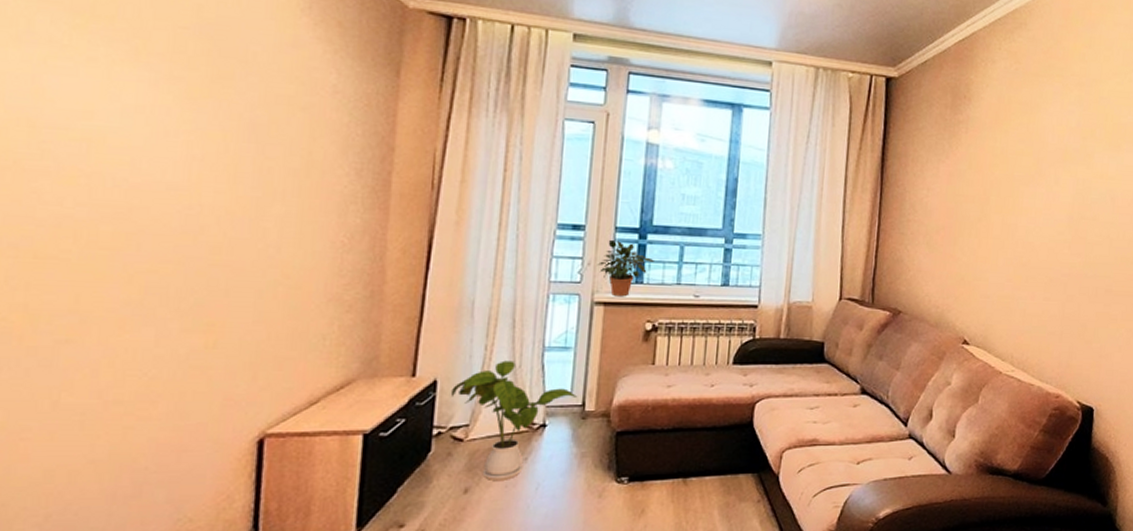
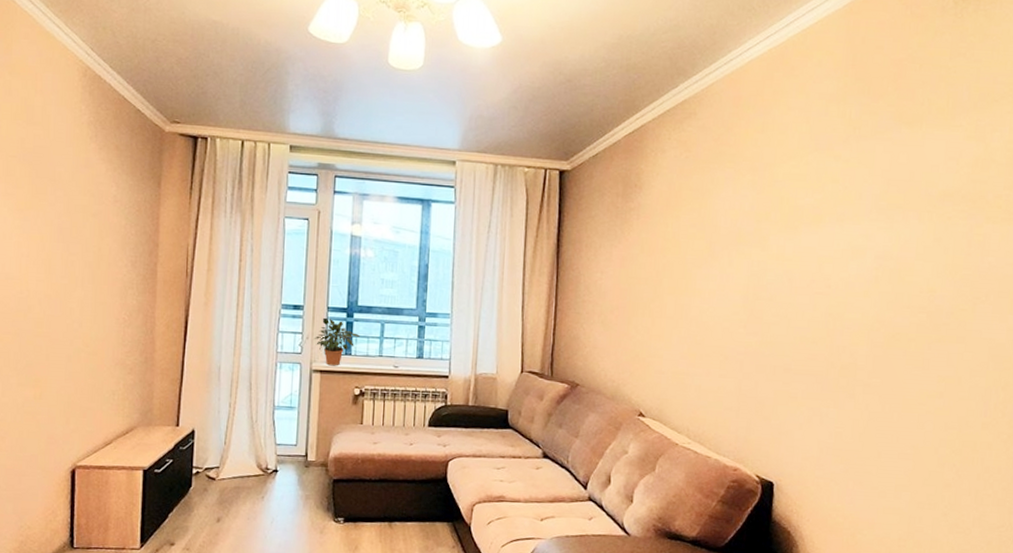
house plant: present [450,360,578,482] -> none [205,416,302,514]

